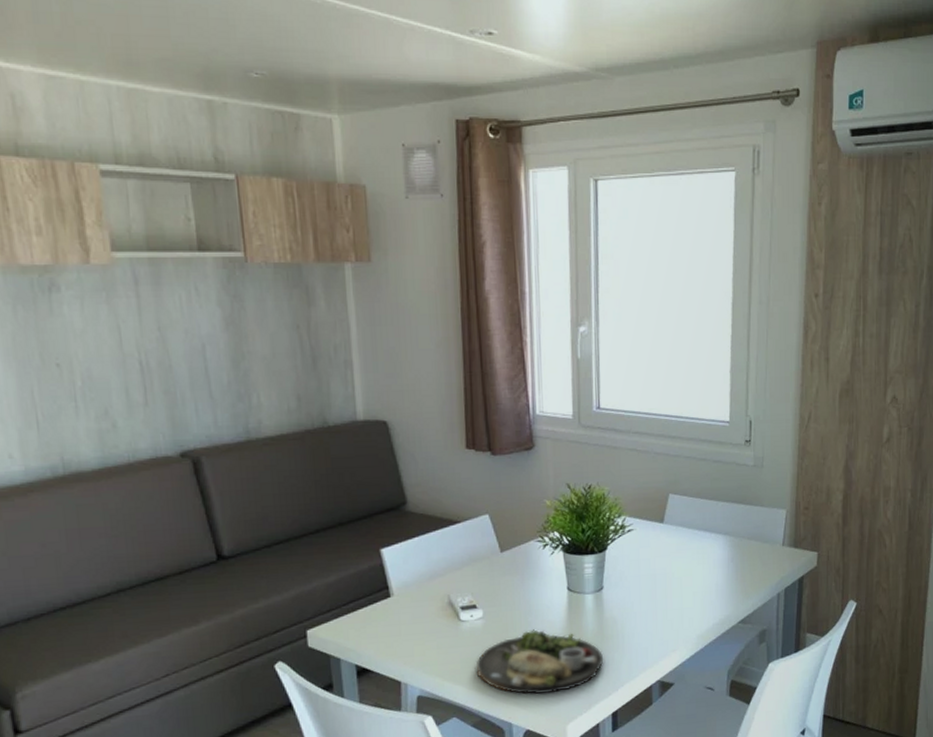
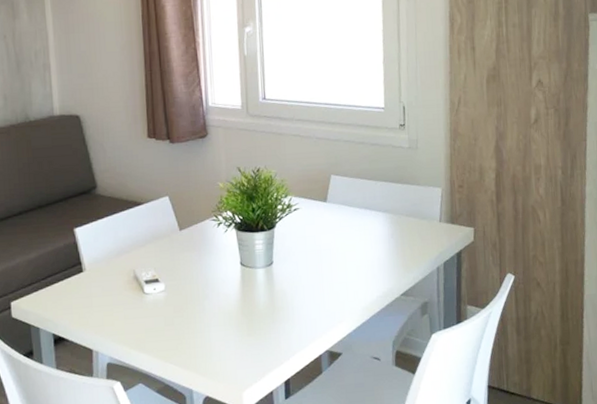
dinner plate: present [477,629,604,695] -> none [160,301,276,363]

